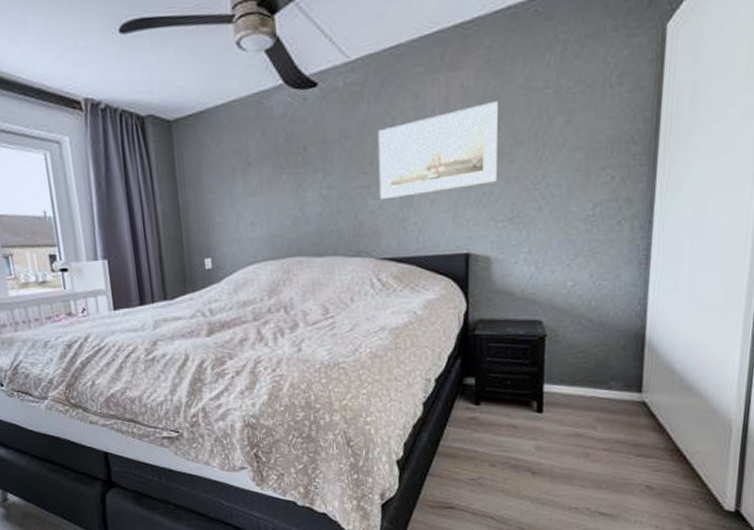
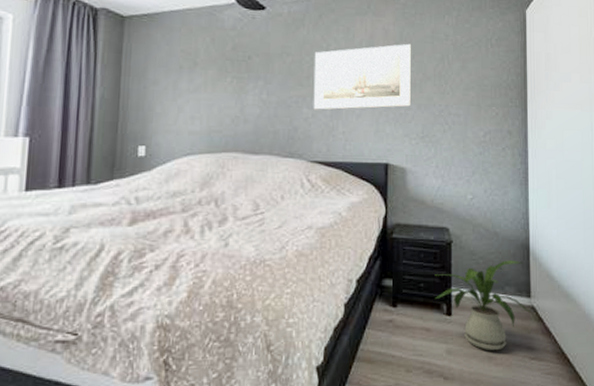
house plant: none [523,353,642,448] -> present [434,260,532,351]

